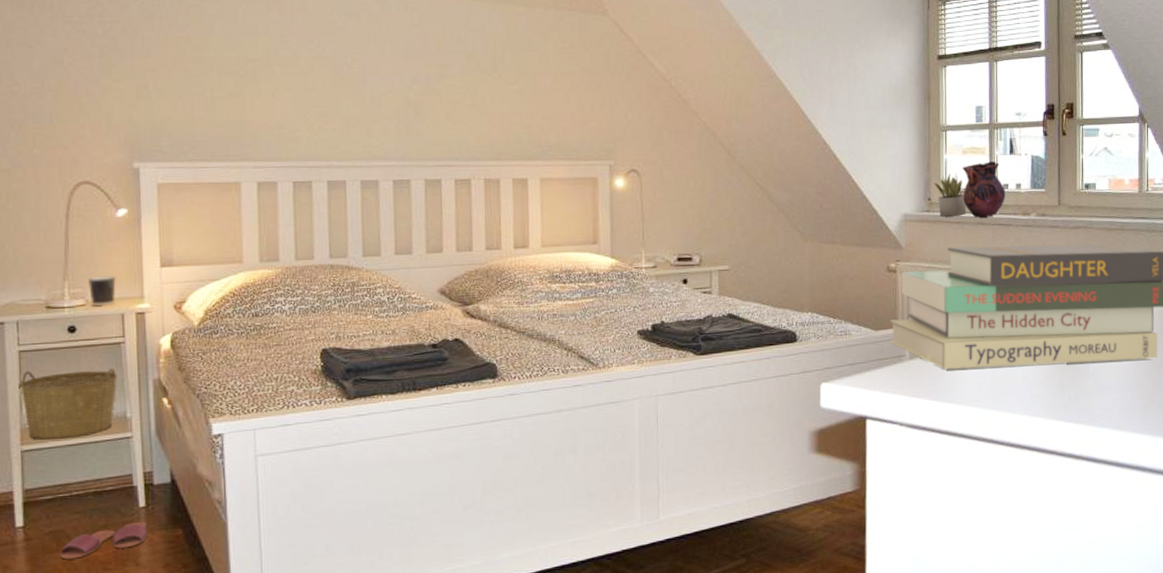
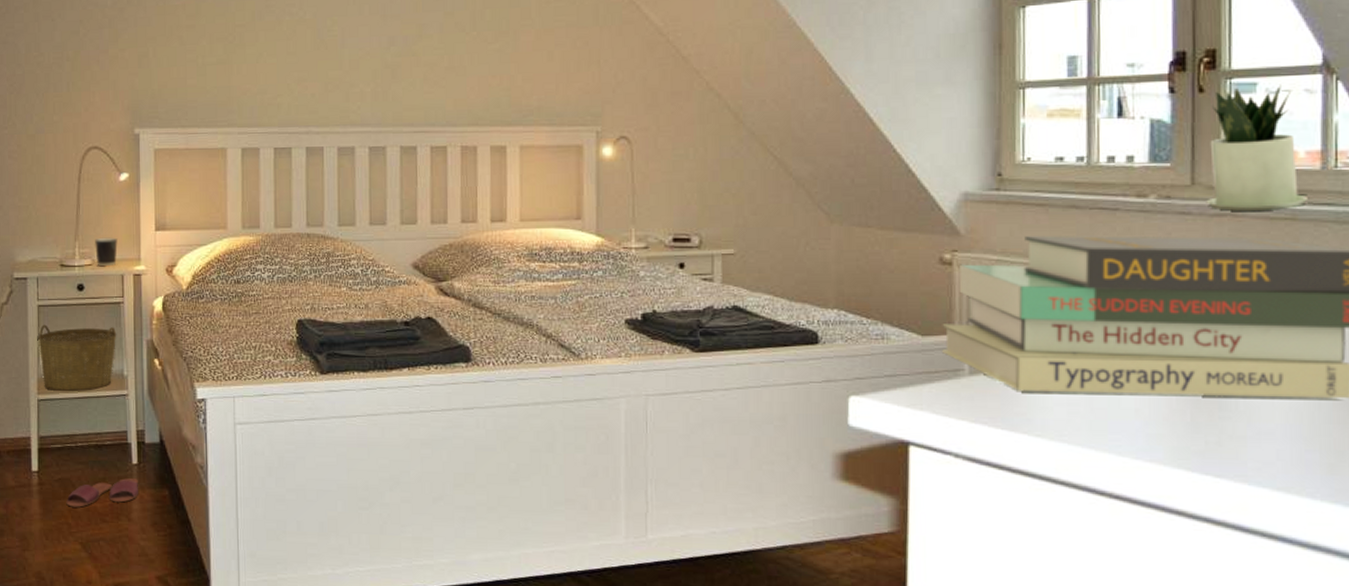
succulent plant: present [934,172,967,217] -> none [1006,141,1053,197]
vase: present [962,161,1005,218] -> none [1047,127,1110,199]
planter: none [1068,131,1131,224] -> present [1206,85,1308,211]

